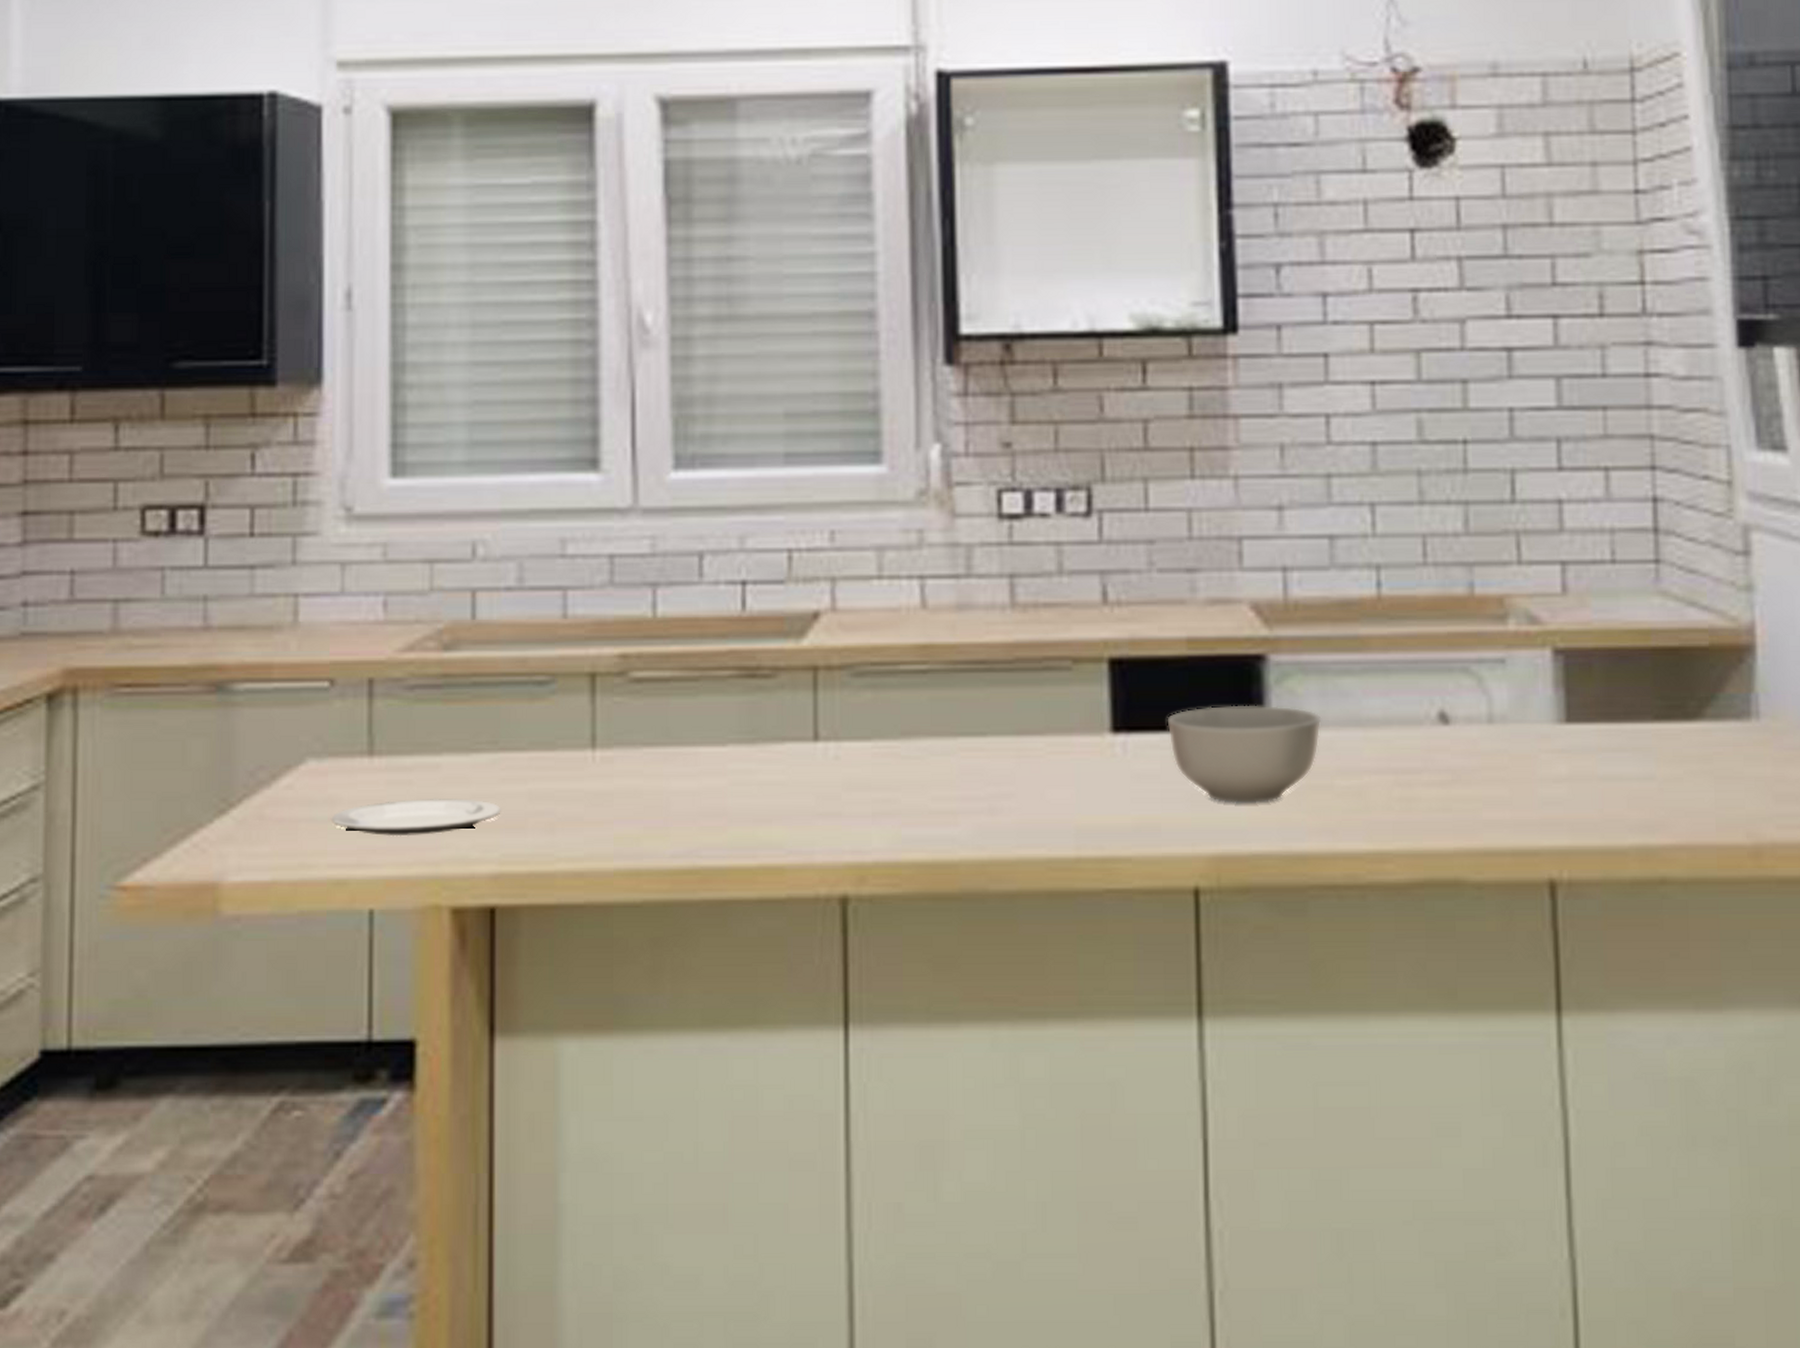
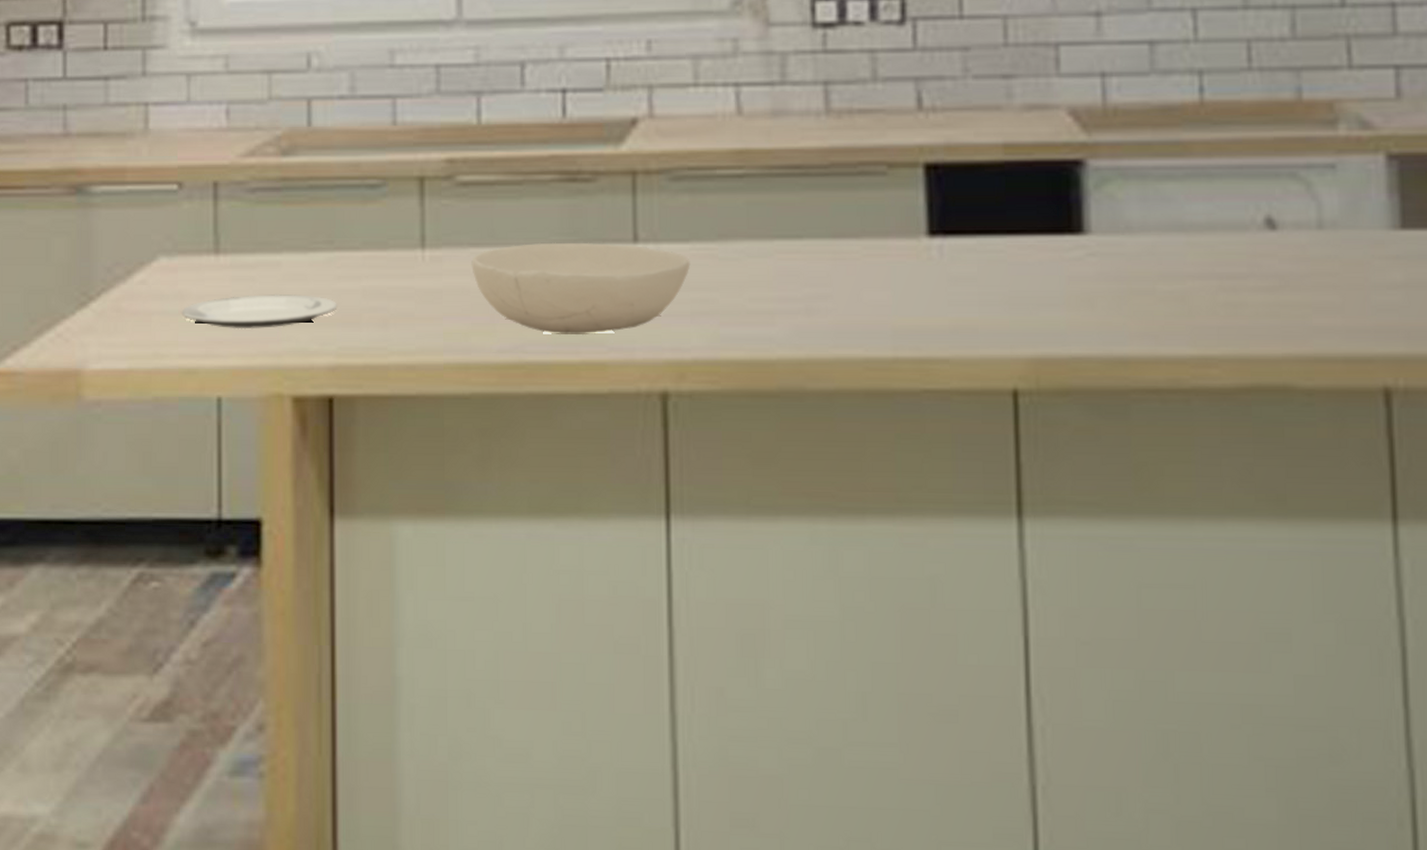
bowl: none [645,741,872,839] -> present [471,242,691,336]
bowl: present [1167,705,1322,803] -> none [983,209,1143,306]

